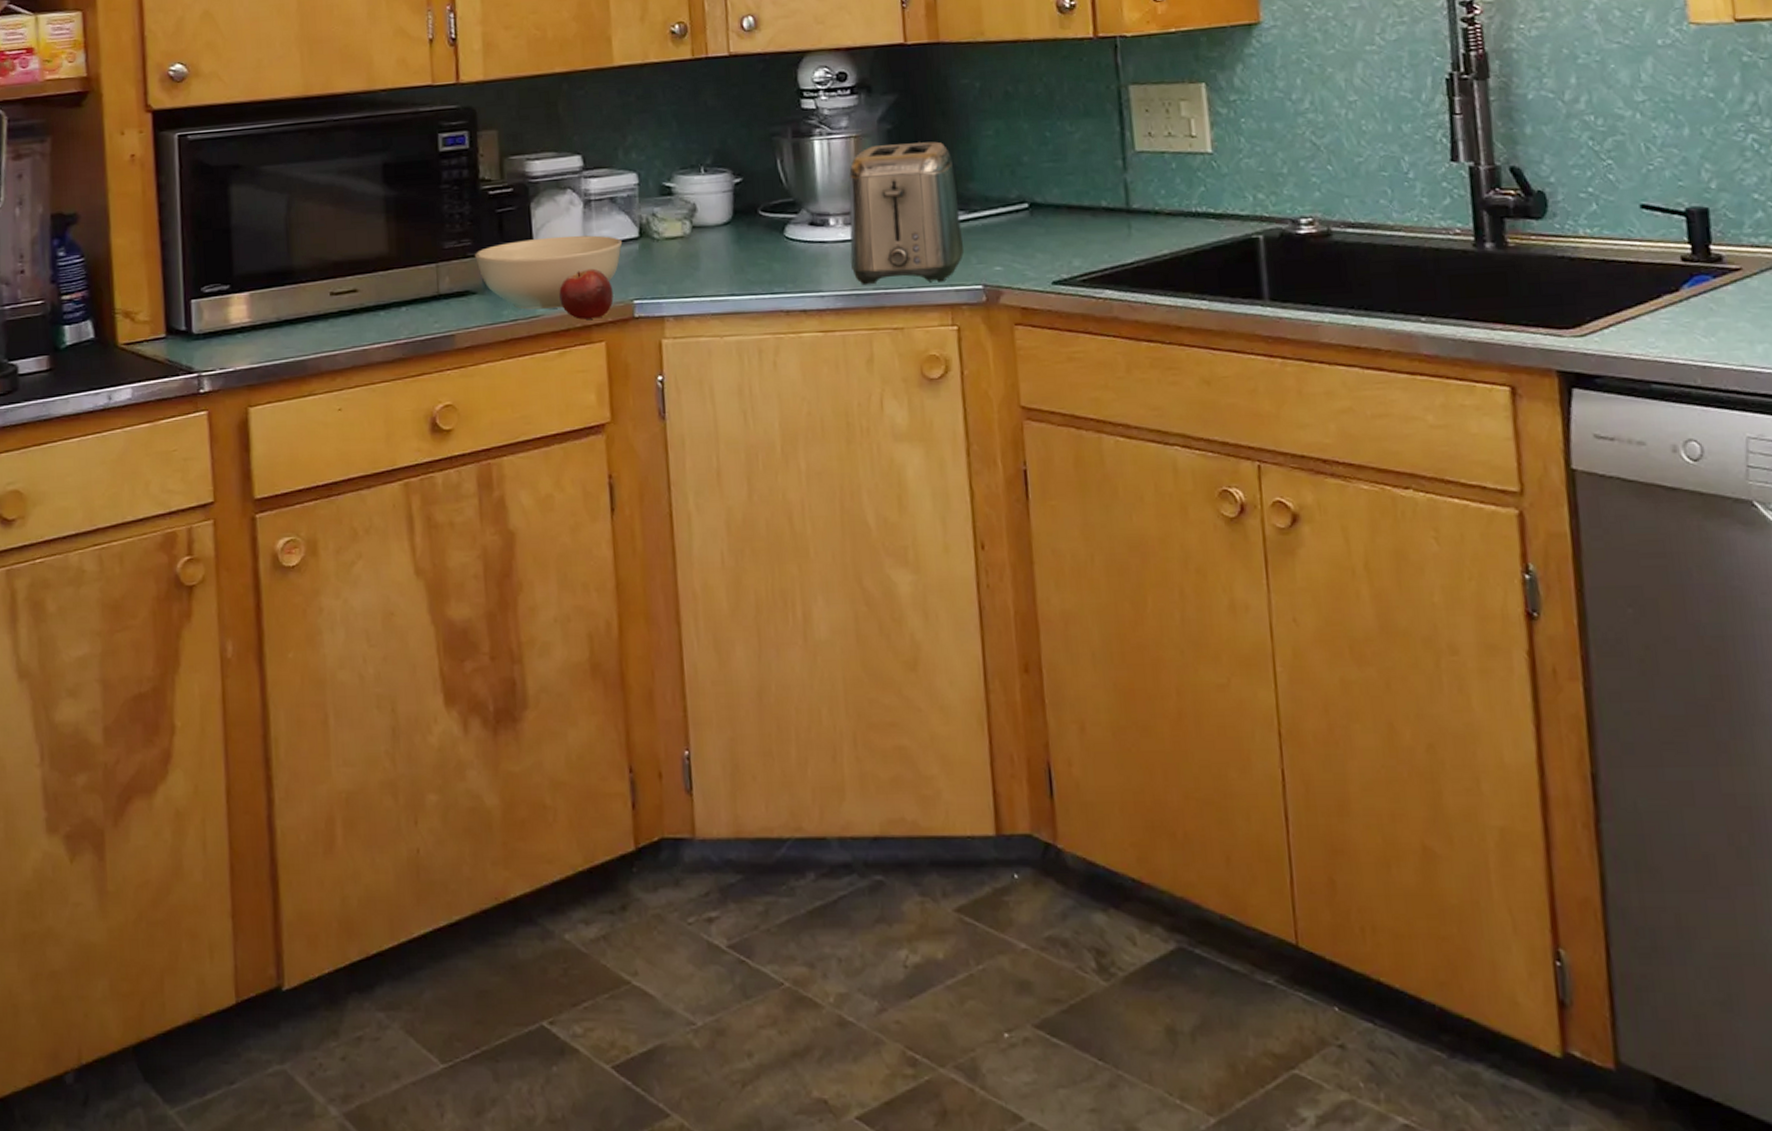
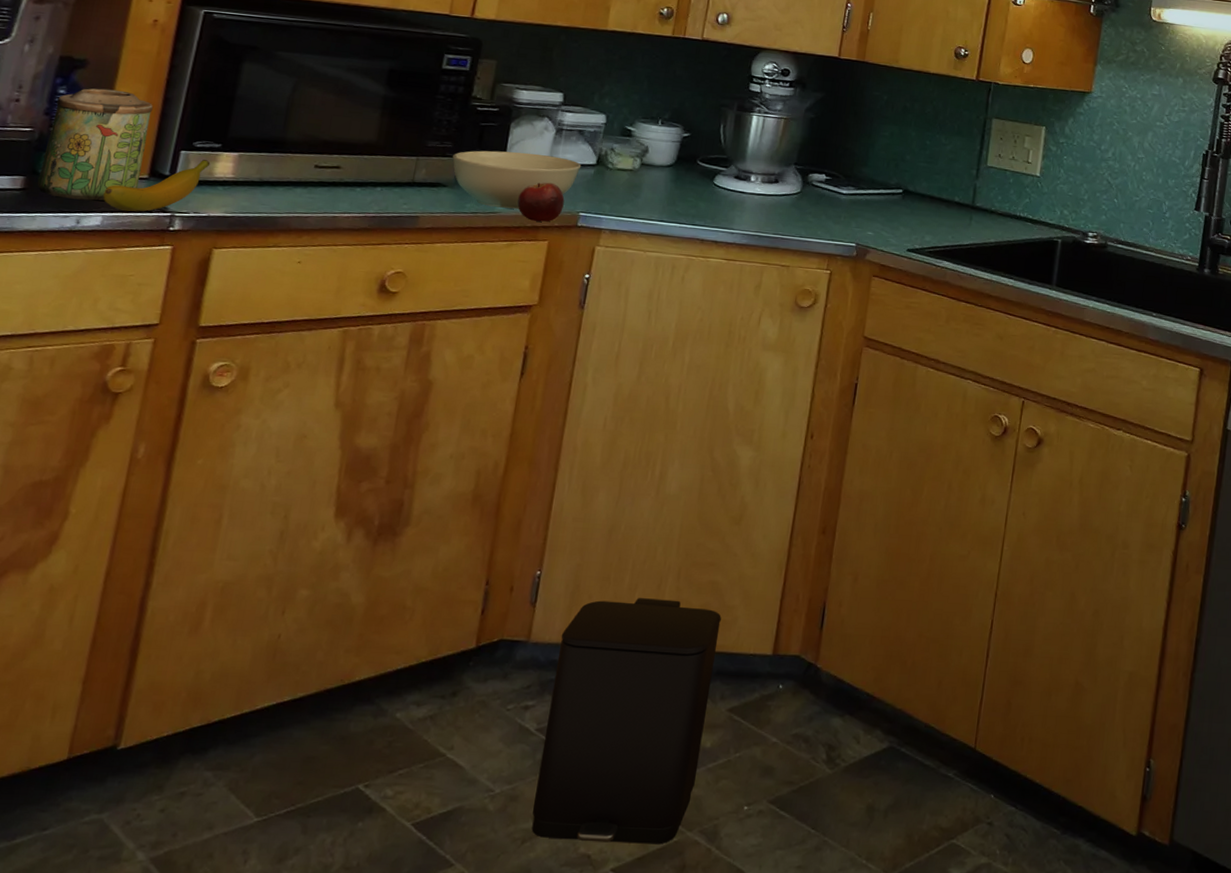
canister: none [59,241,159,373] -> present [37,88,154,201]
banana: none [127,306,224,378] -> present [103,160,211,212]
pedal bin: none [730,774,935,1085] -> present [532,598,721,844]
toaster: present [848,141,965,286] -> none [760,128,854,237]

